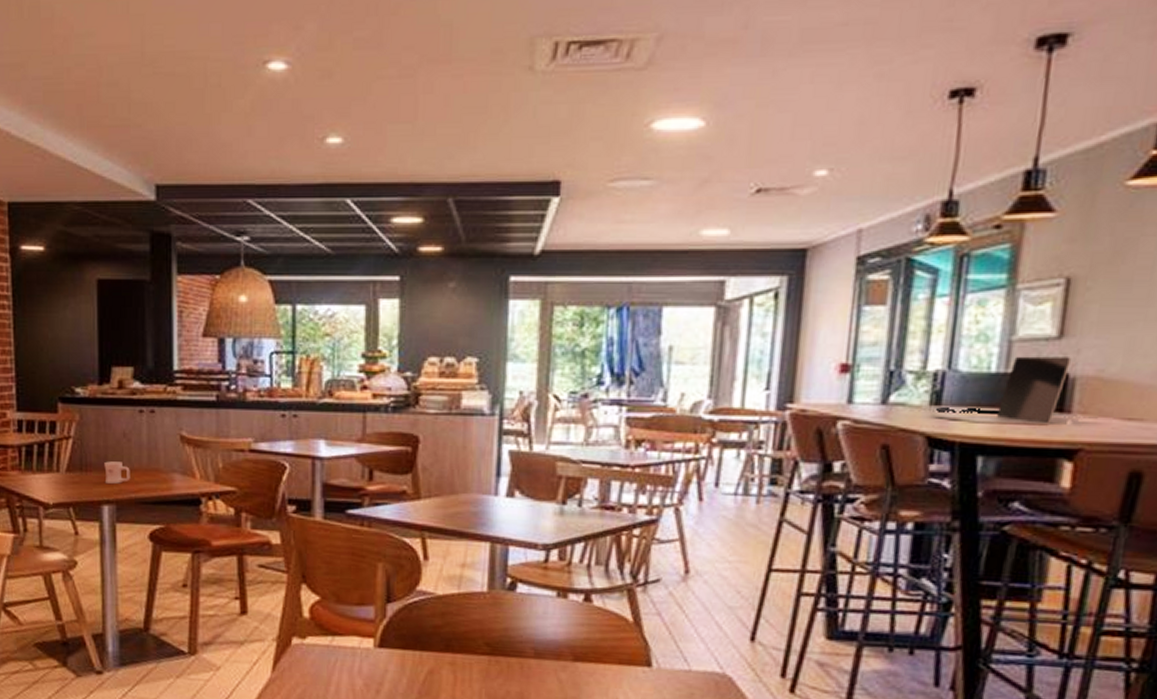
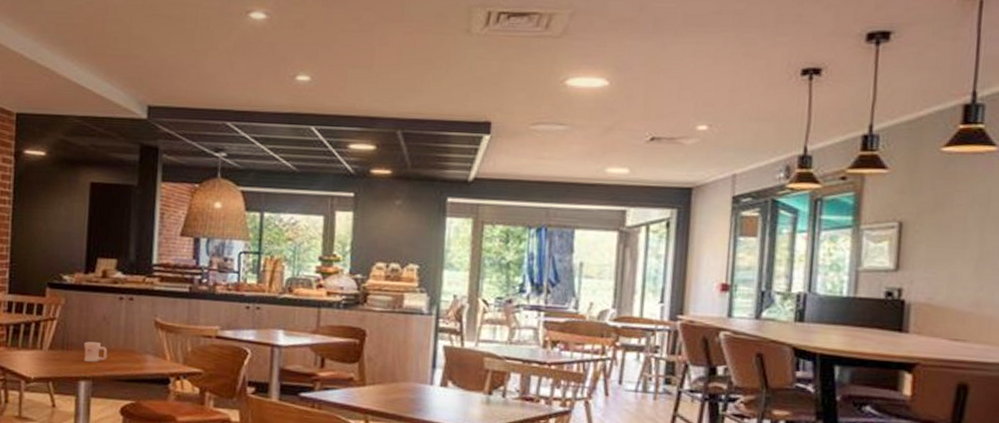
laptop: present [930,356,1072,427] -> none [795,284,907,343]

